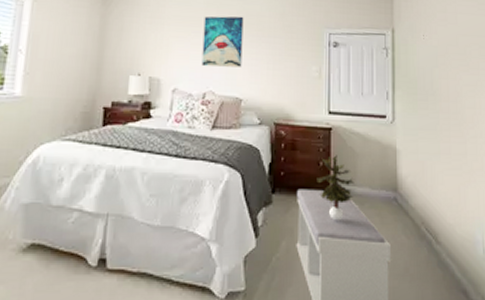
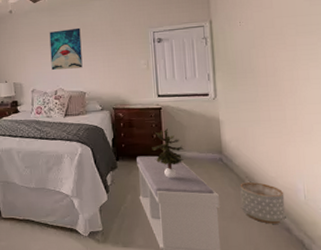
planter: none [414,230,463,285] -> present [240,182,286,224]

